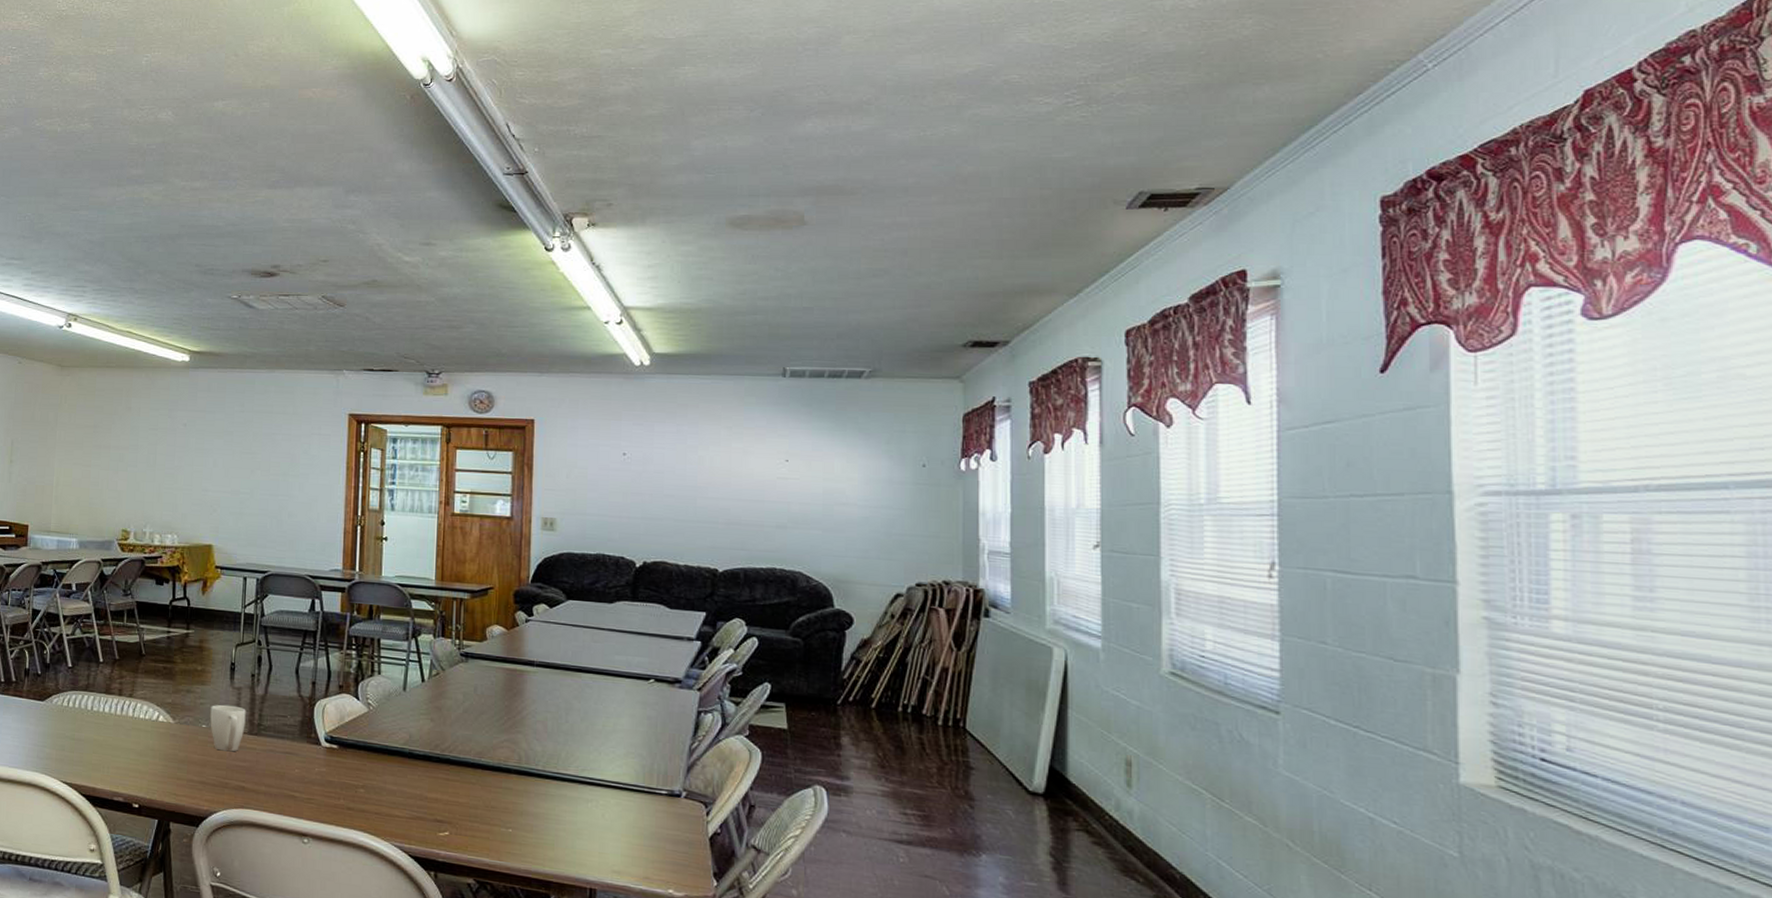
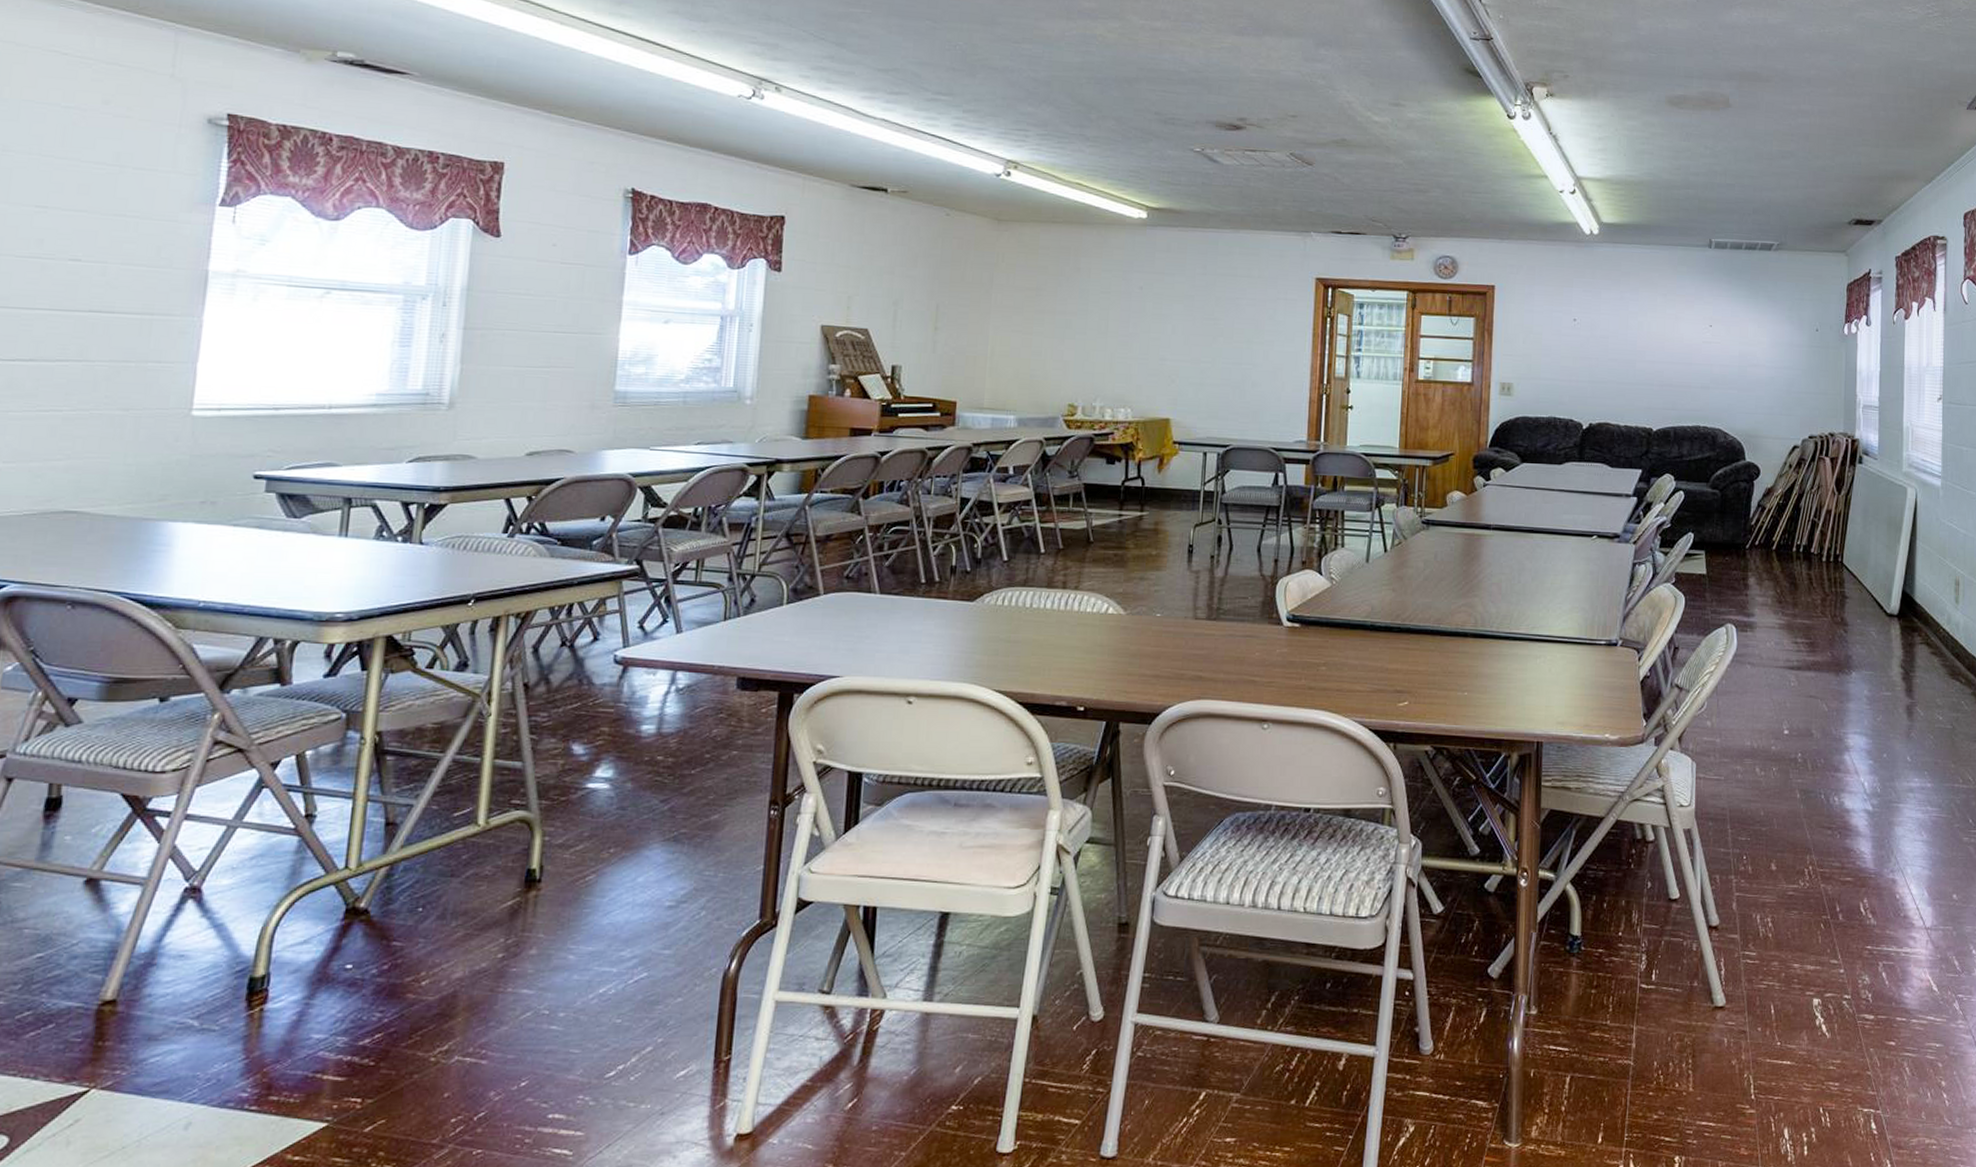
mug: present [210,704,246,752] -> none [1165,590,1205,640]

